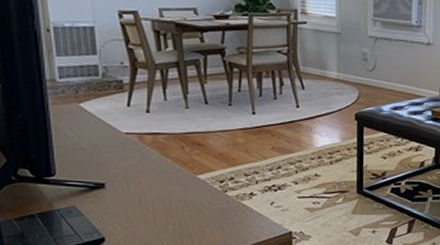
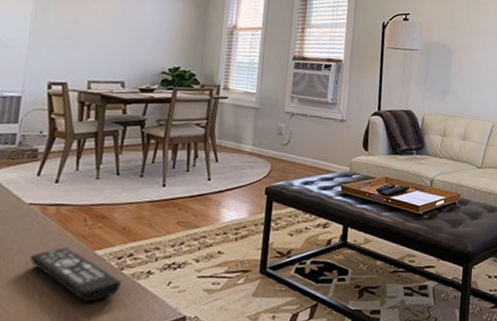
remote control: none [138,173,227,221] -> present [30,247,121,302]

